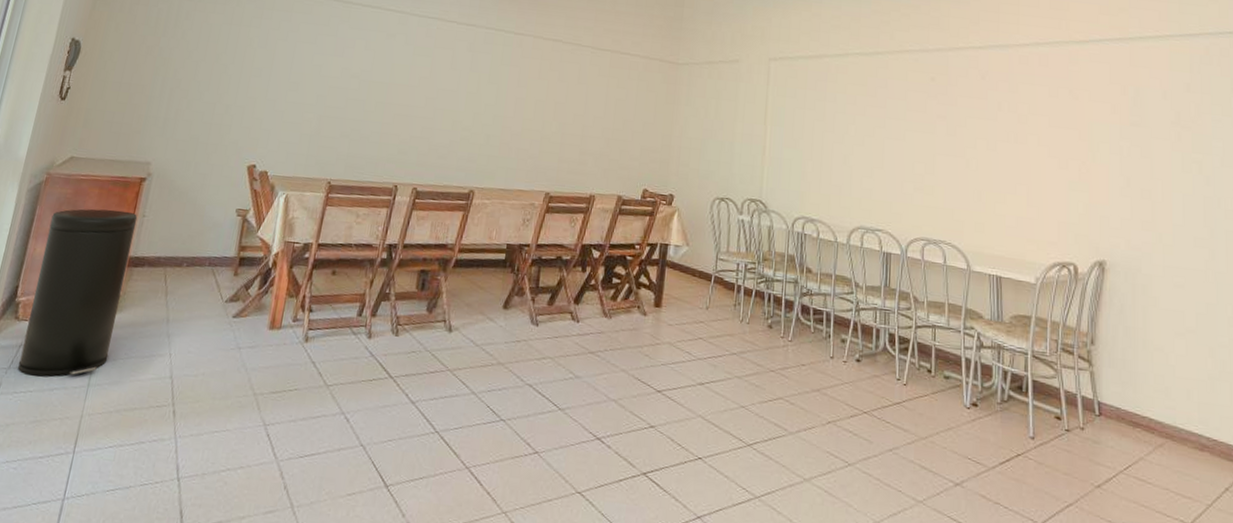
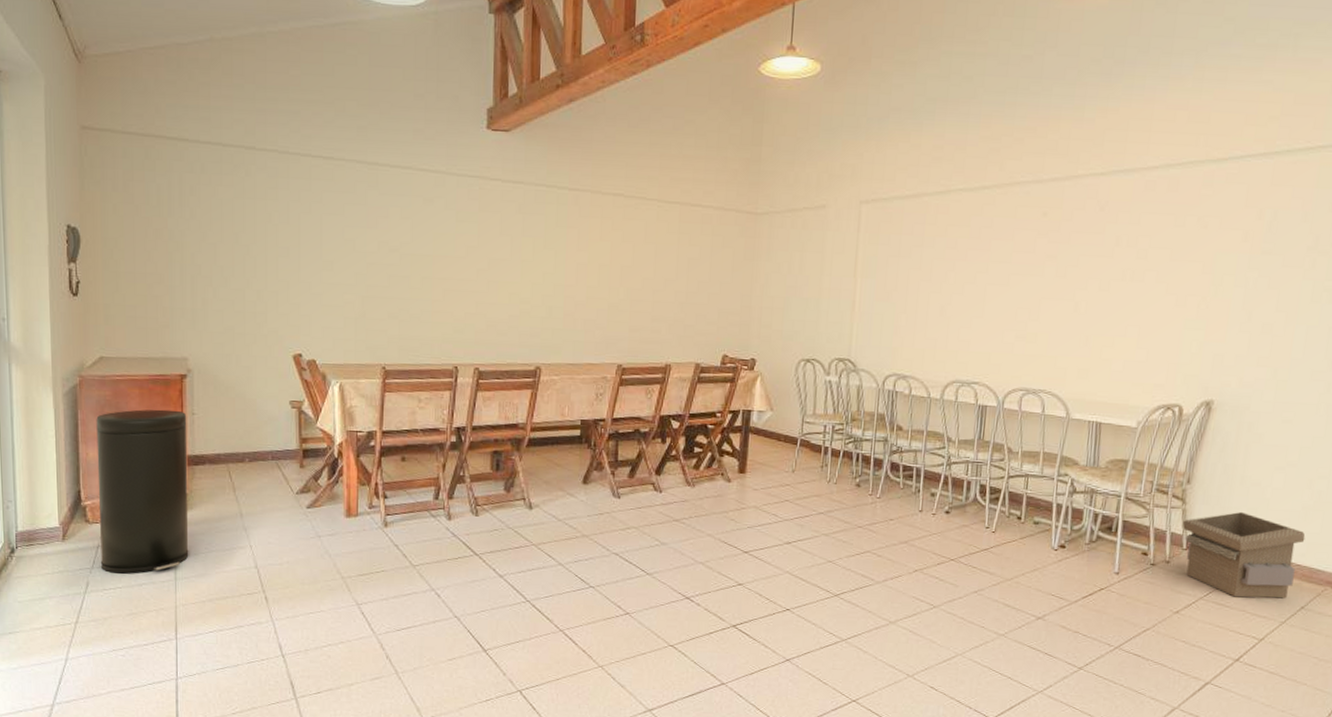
storage basket: none [1092,378,1217,478] -> present [1182,512,1306,599]

